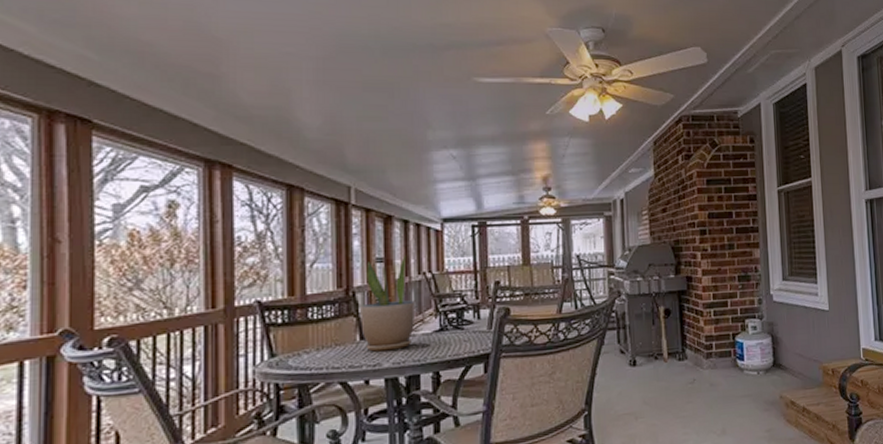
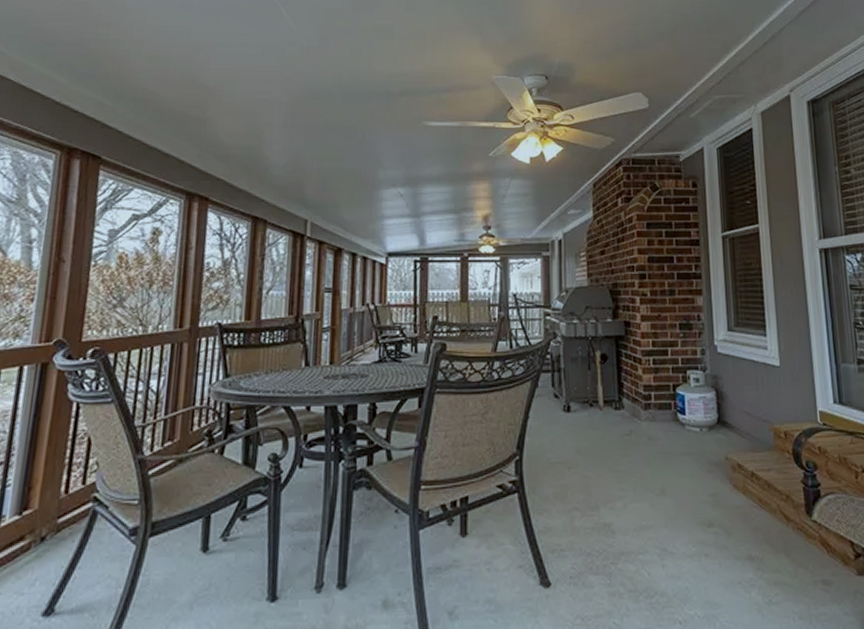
potted plant: present [360,255,416,352] -> none [306,287,358,379]

